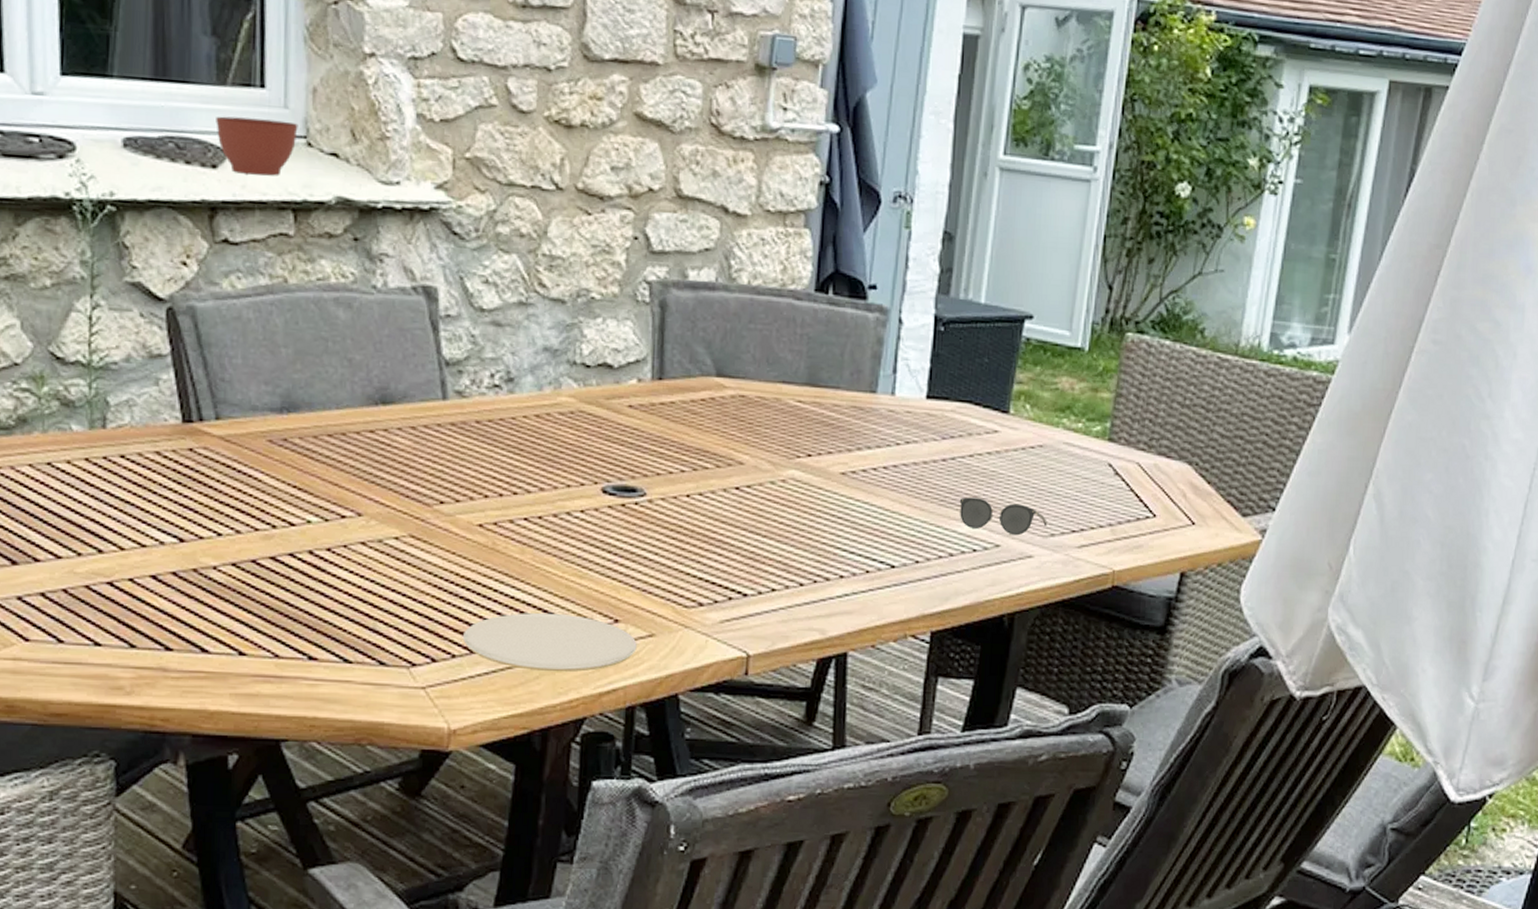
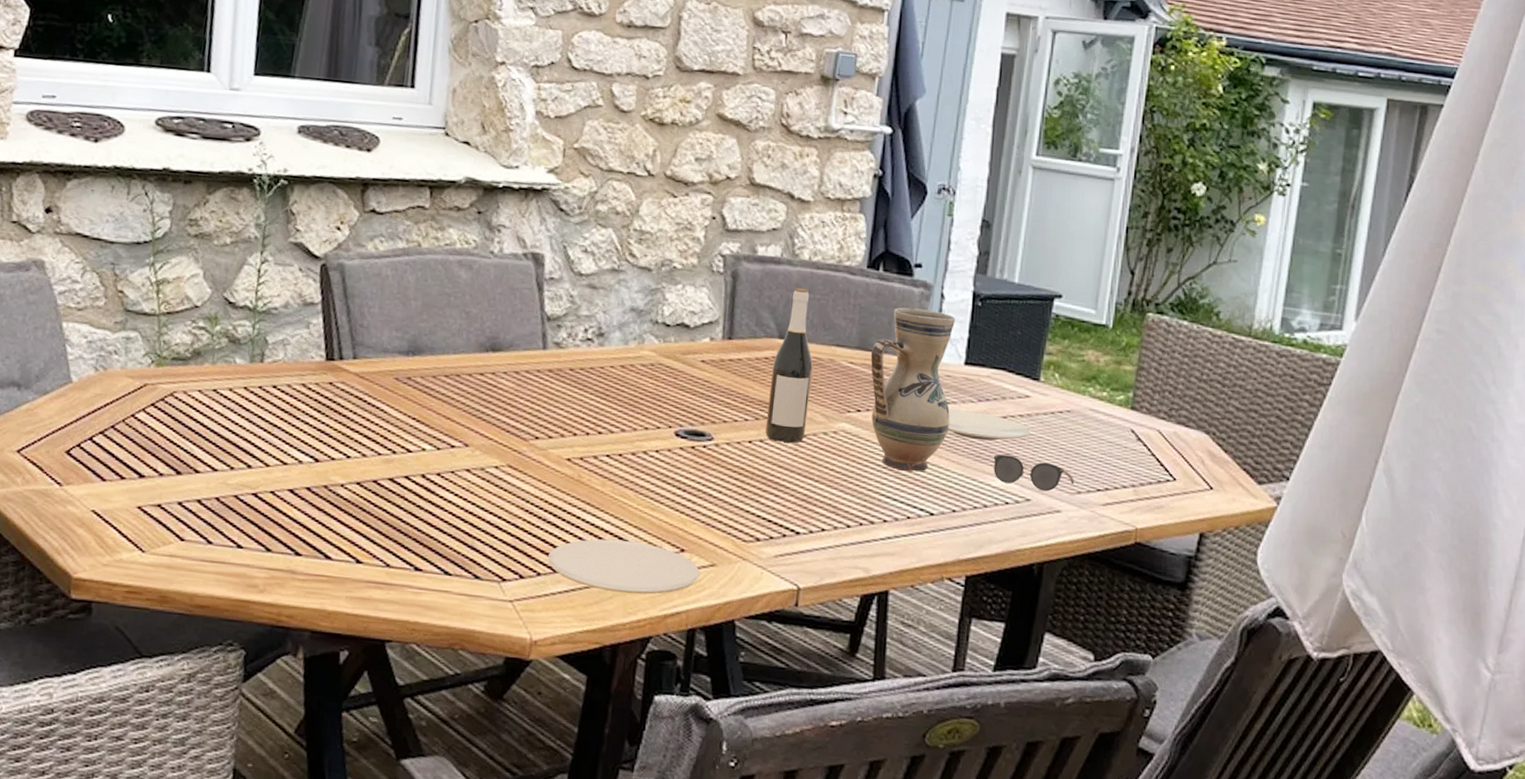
flower pot: present [216,116,298,177] -> none [373,110,439,160]
wine bottle: none [705,317,756,495] -> present [765,287,813,443]
pitcher: none [821,335,916,522] -> present [870,307,956,472]
plate: none [908,450,1000,483] -> present [947,410,1031,441]

